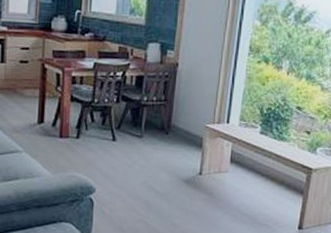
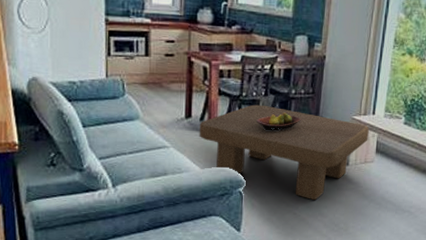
coffee table: none [51,111,223,210] -> present [199,104,369,201]
fruit bowl: none [108,119,153,138] -> present [256,112,301,131]

